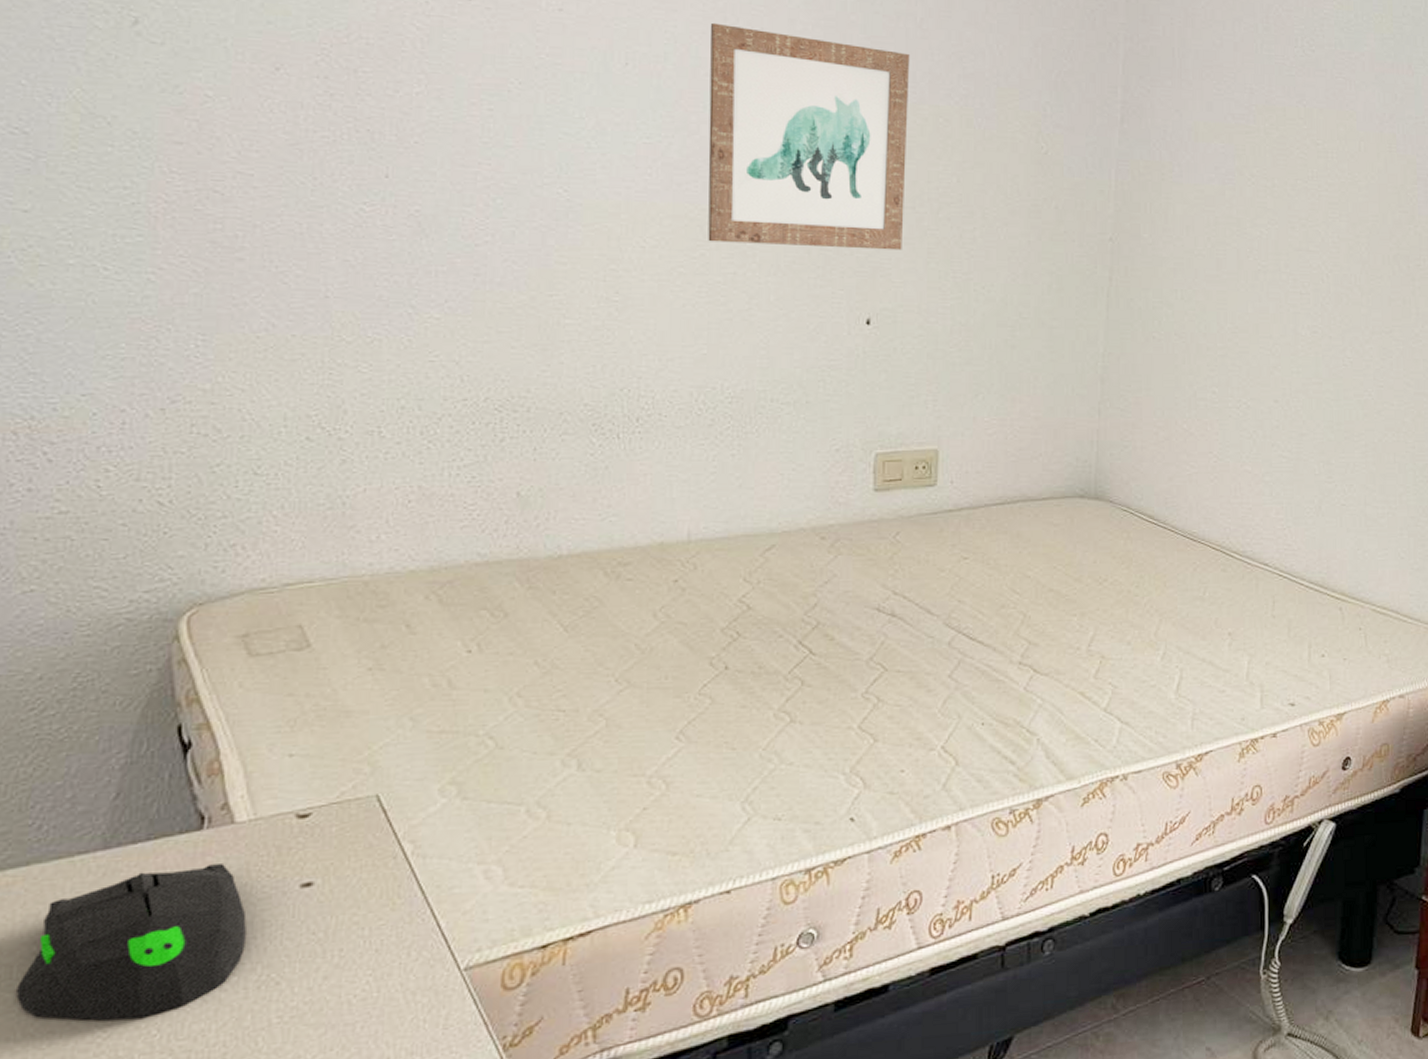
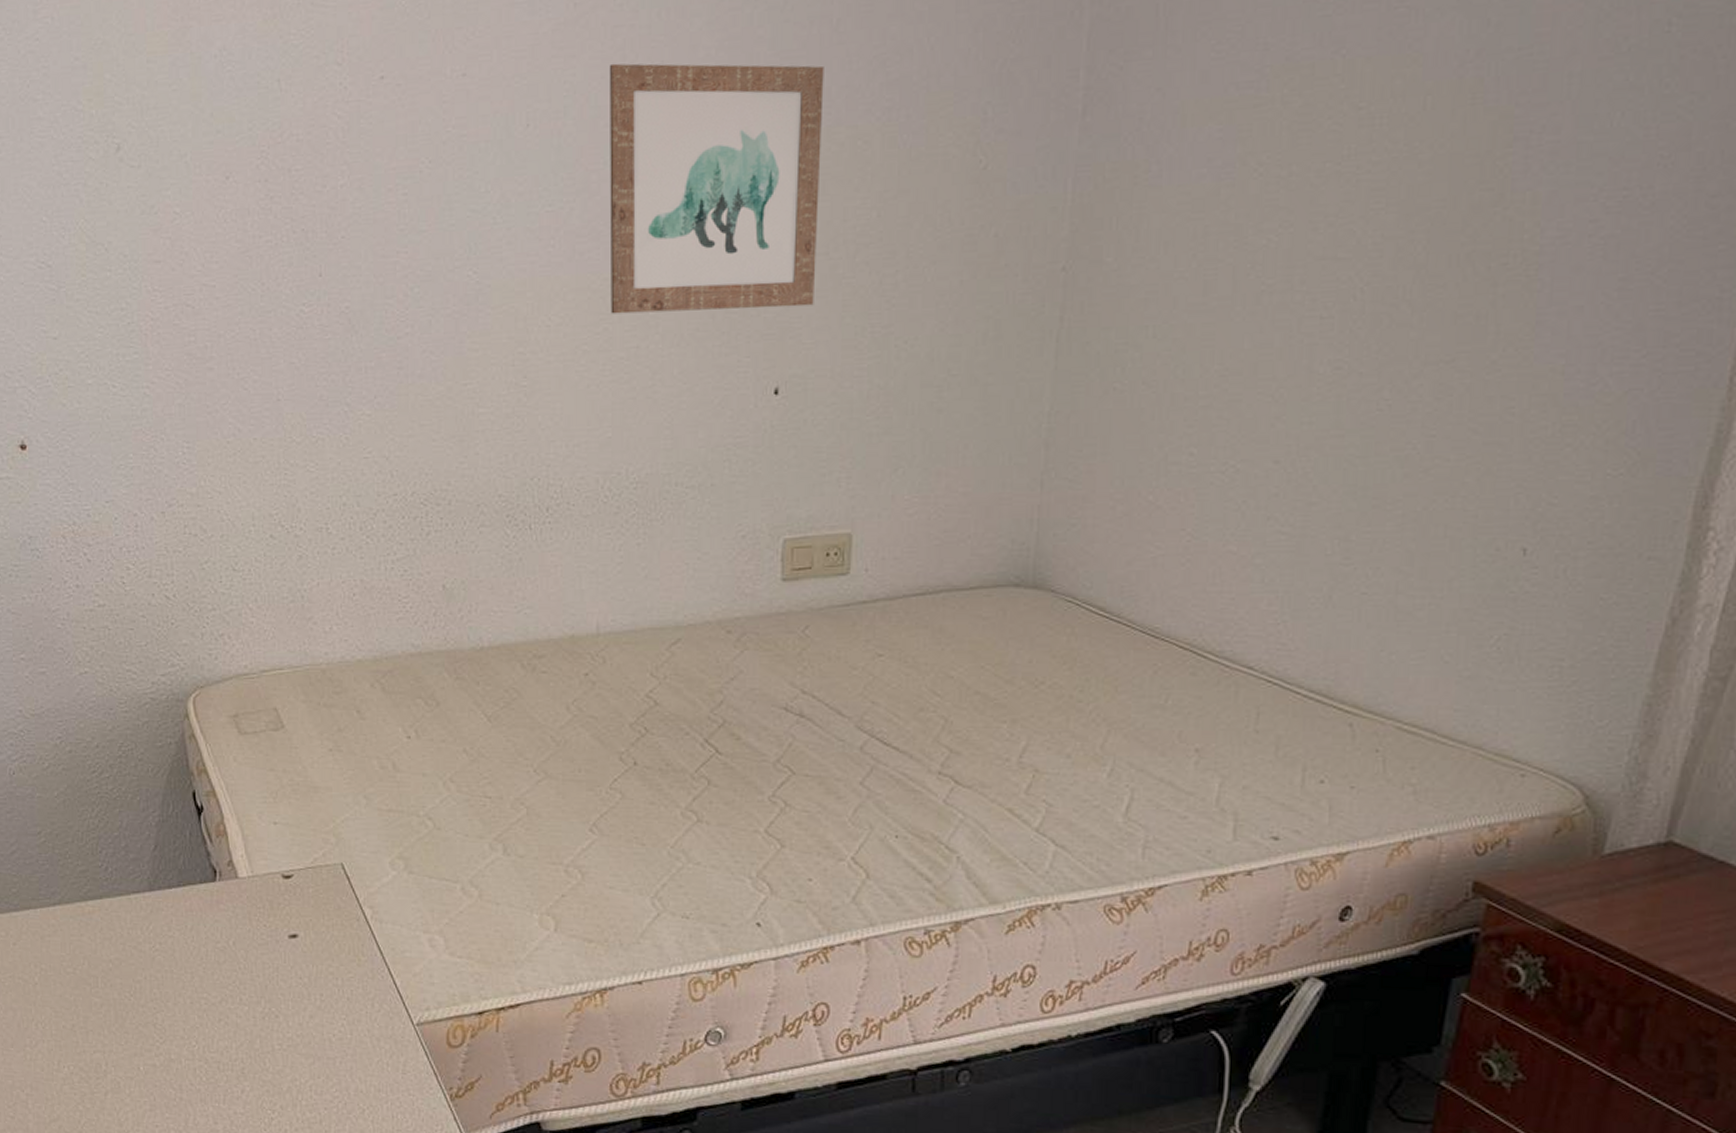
computer mouse: present [15,864,247,1021] -> none [101,911,252,1031]

